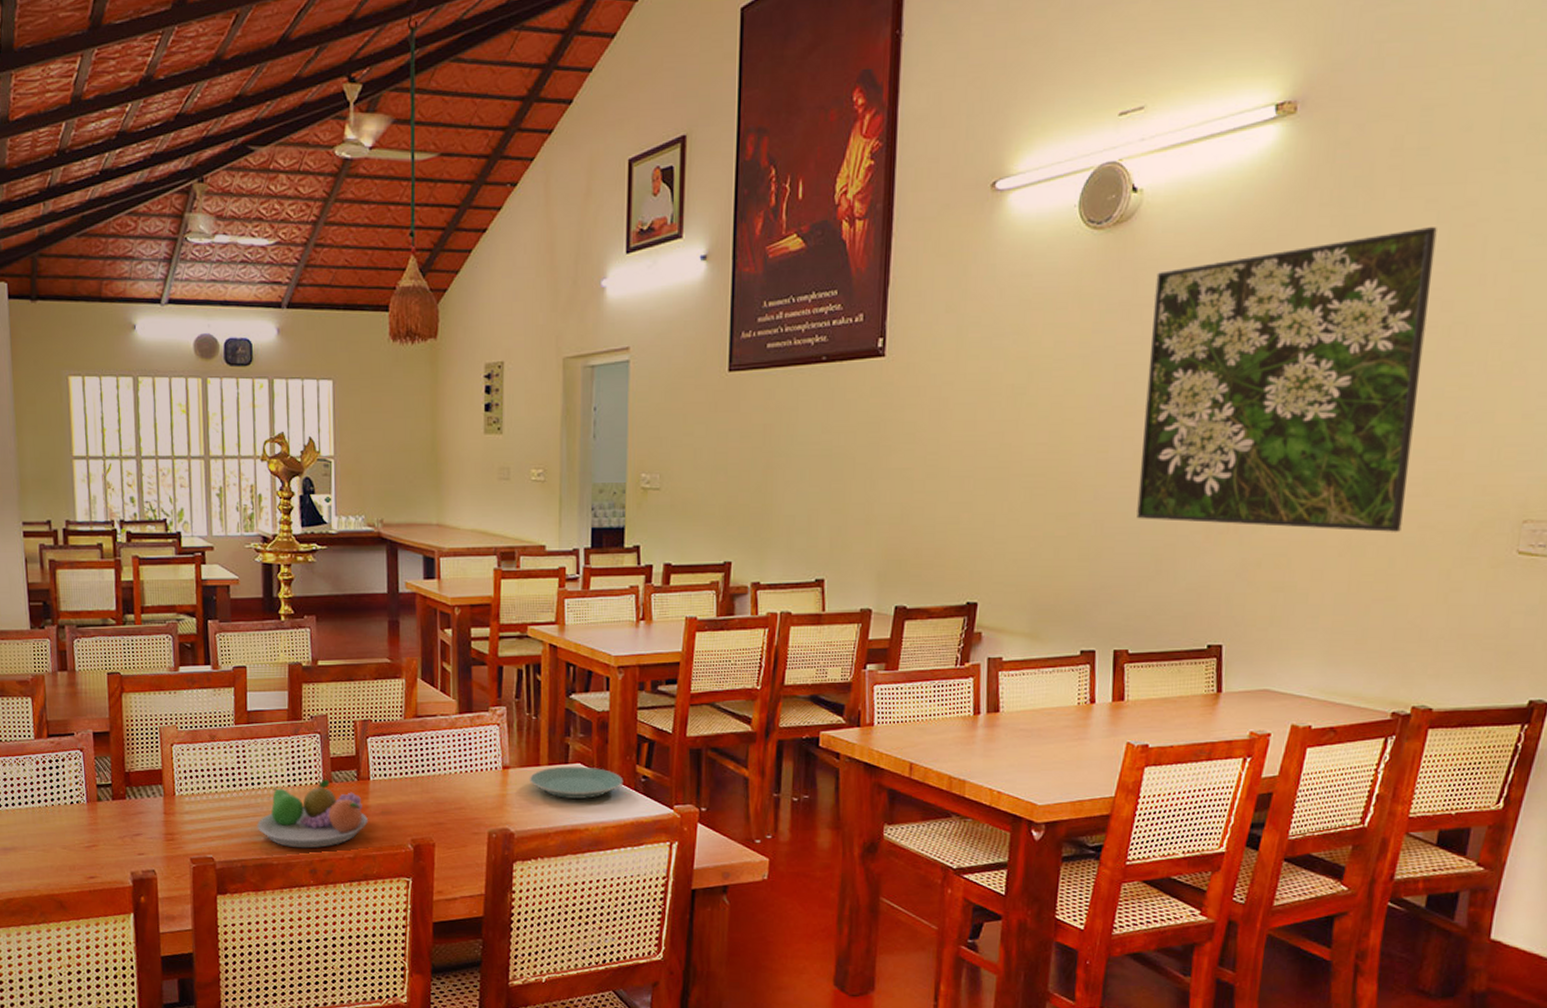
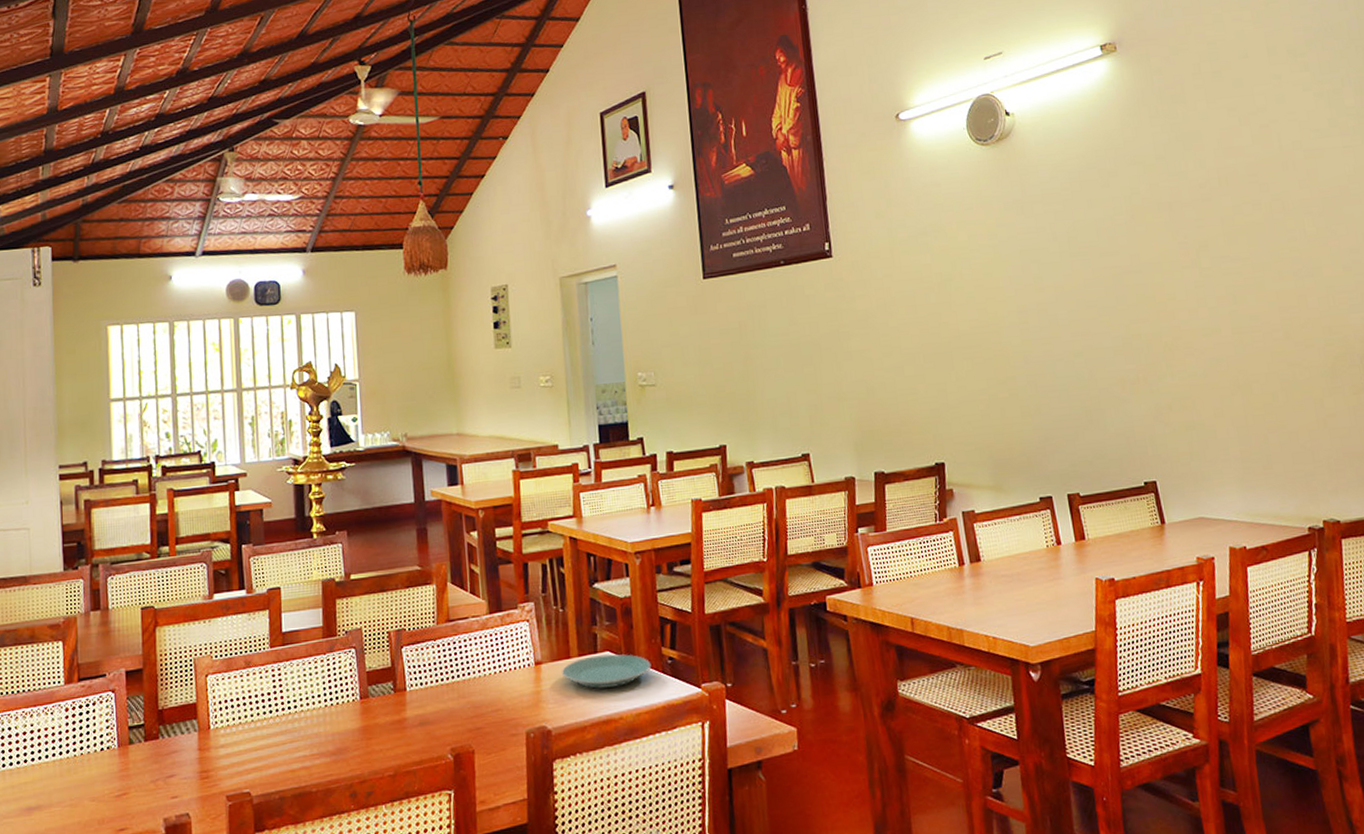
fruit bowl: present [257,779,368,849] -> none [294,694,407,772]
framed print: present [1136,227,1437,532] -> none [1038,129,1276,378]

